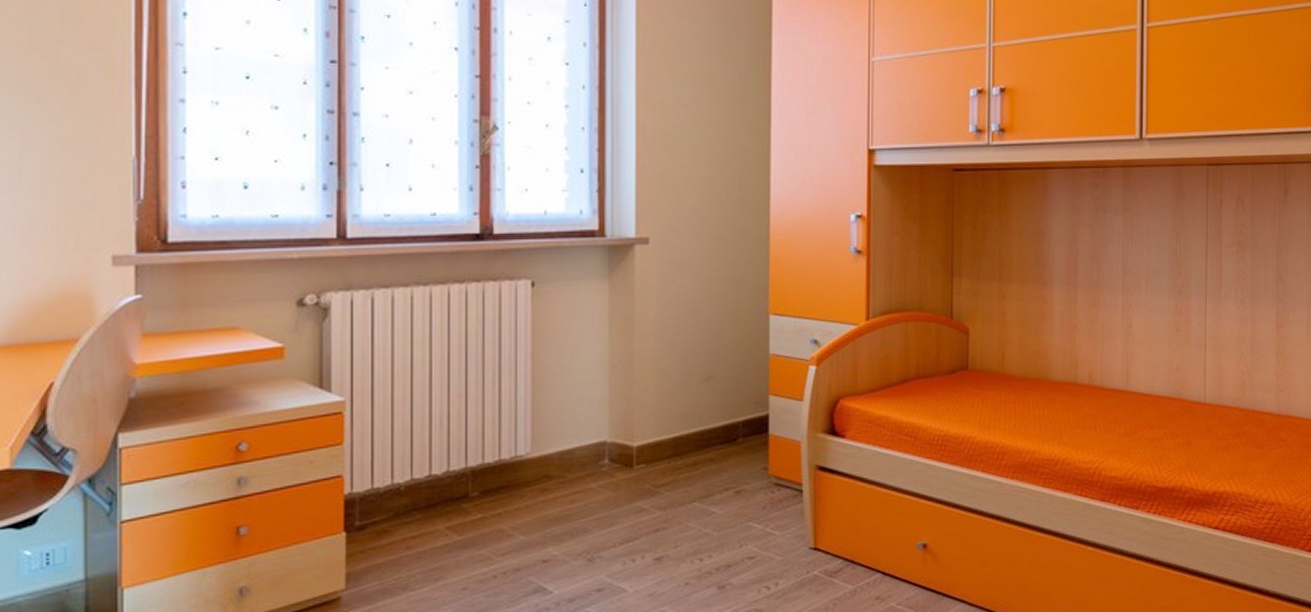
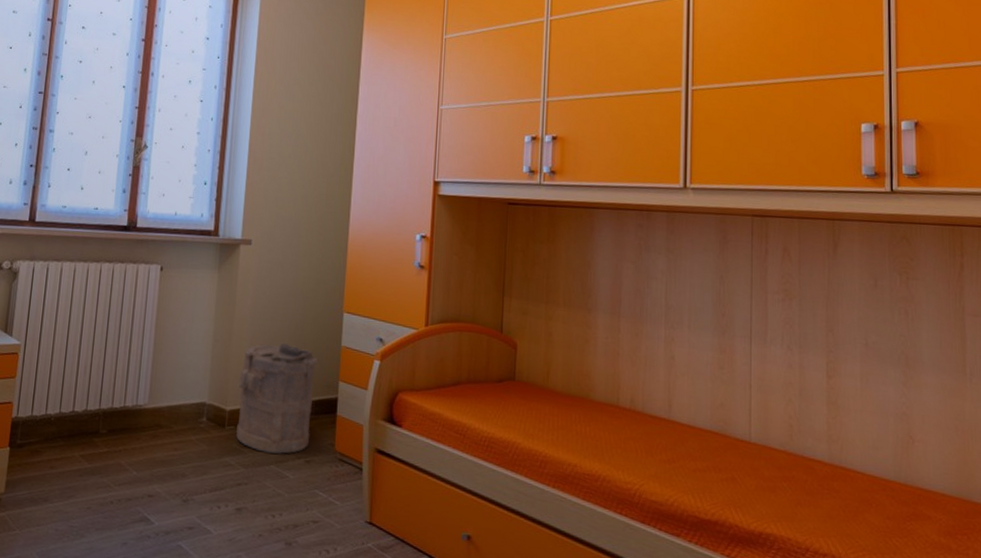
laundry hamper: none [645,358,743,489] -> present [236,342,319,454]

